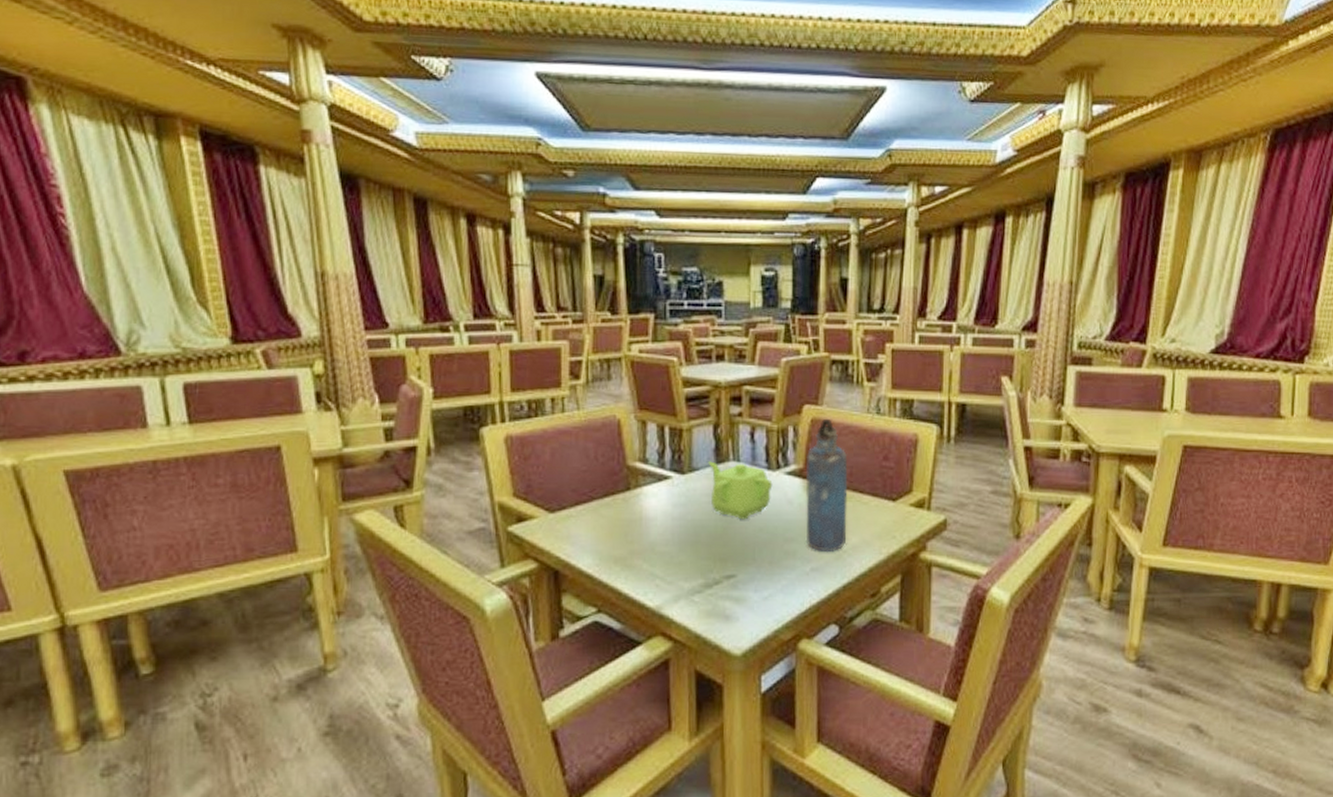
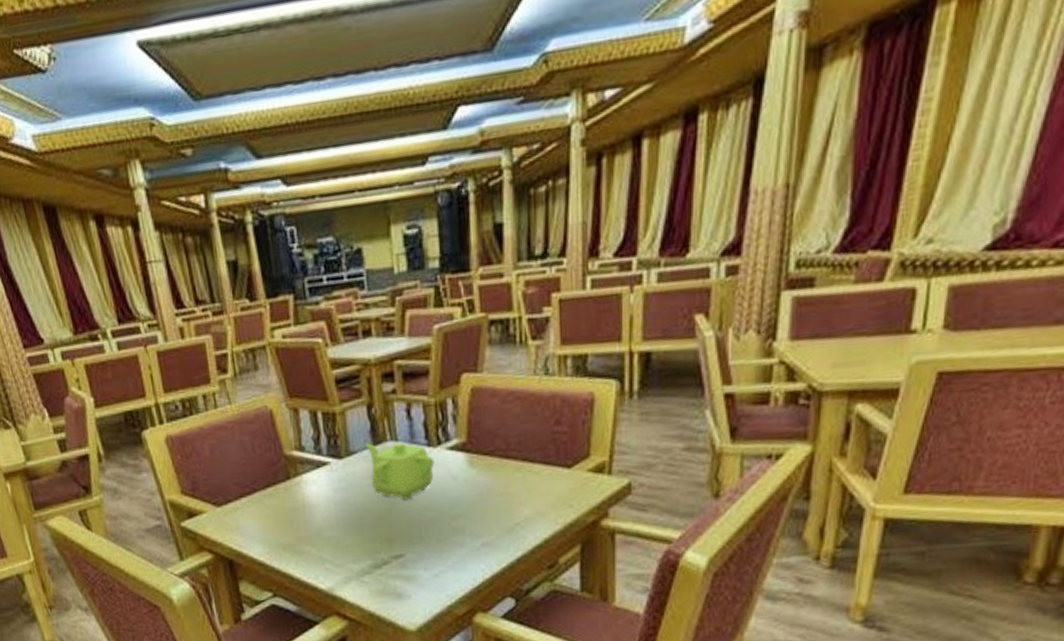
water bottle: present [805,418,848,553] -> none [469,385,519,527]

